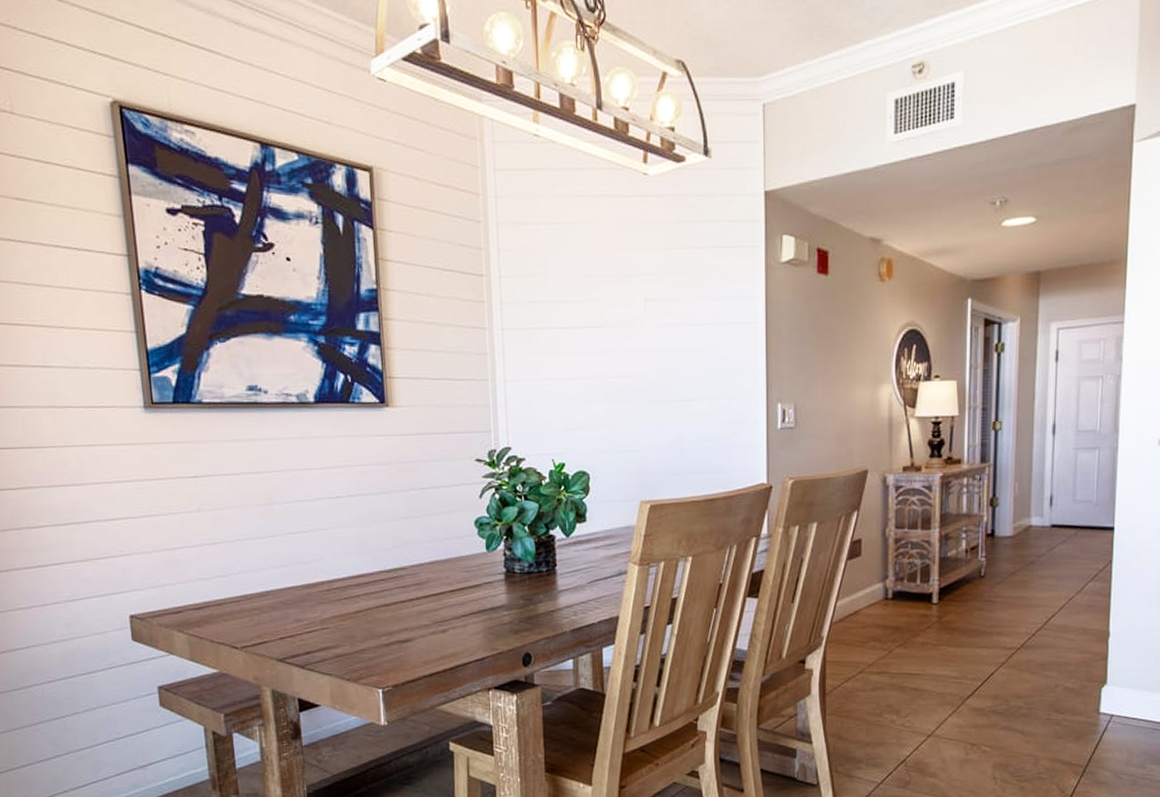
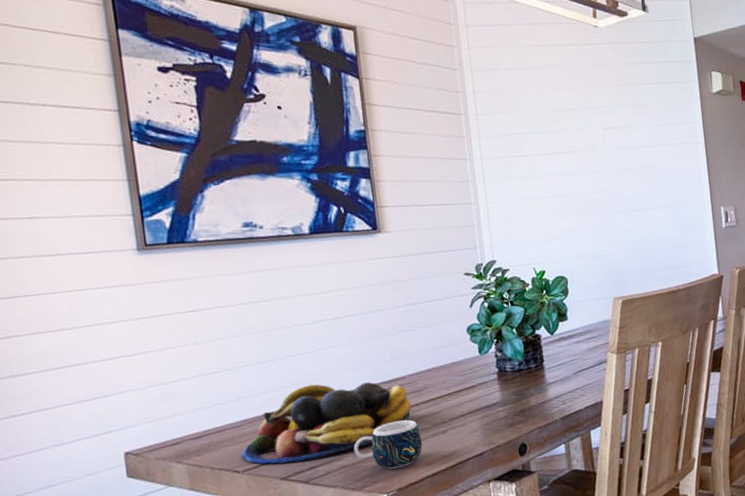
fruit bowl: none [240,565,411,645] -> present [242,381,411,464]
mug: none [350,614,422,664] -> present [354,420,423,469]

